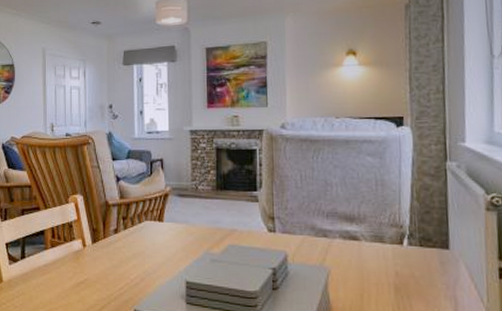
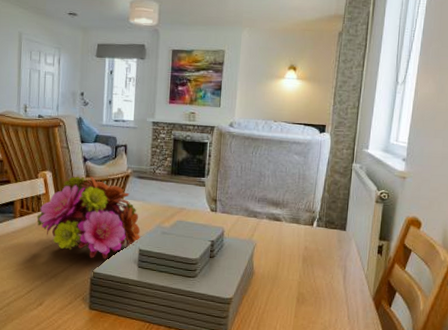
flower bouquet: none [69,198,187,294] -> present [36,176,141,259]

